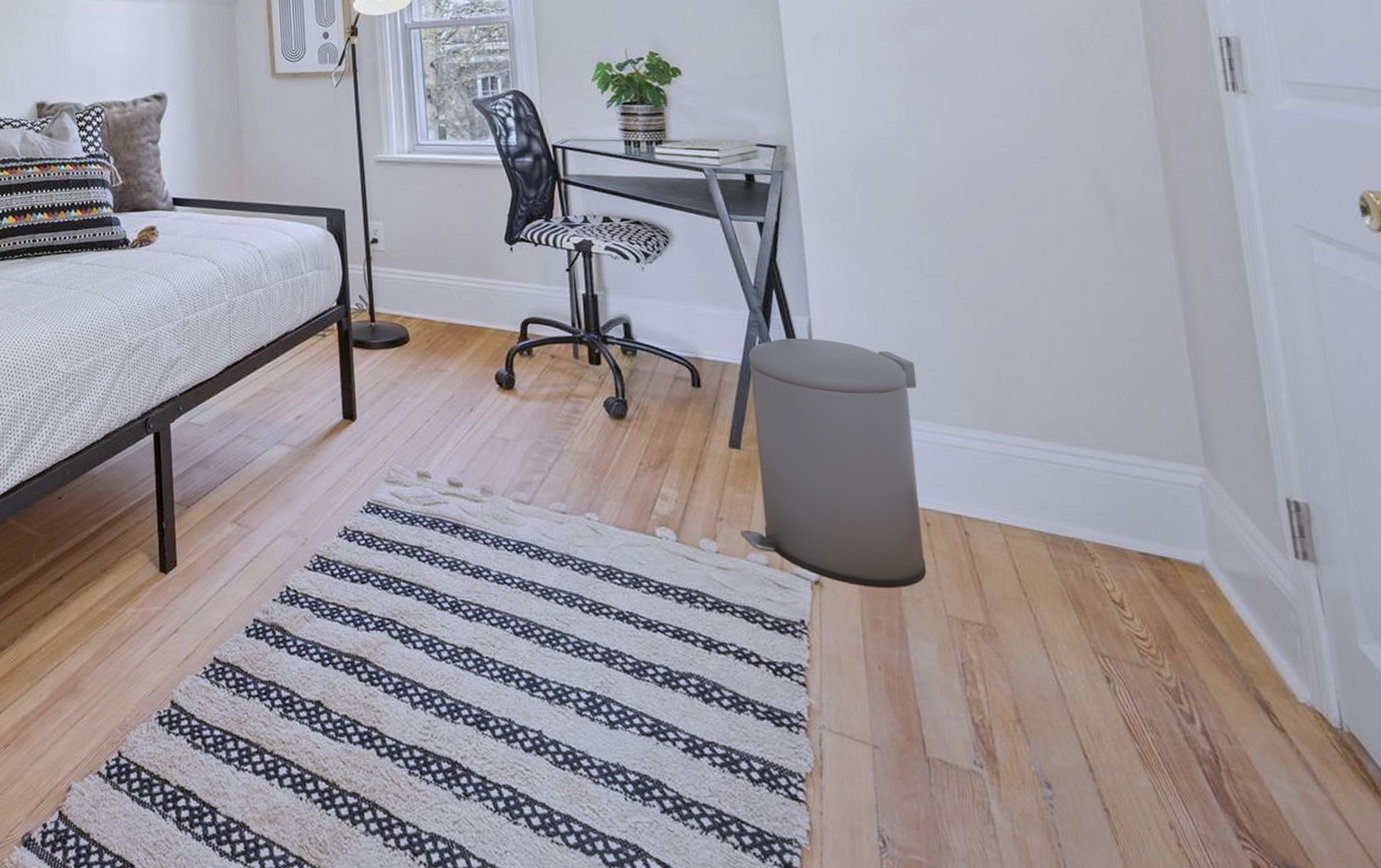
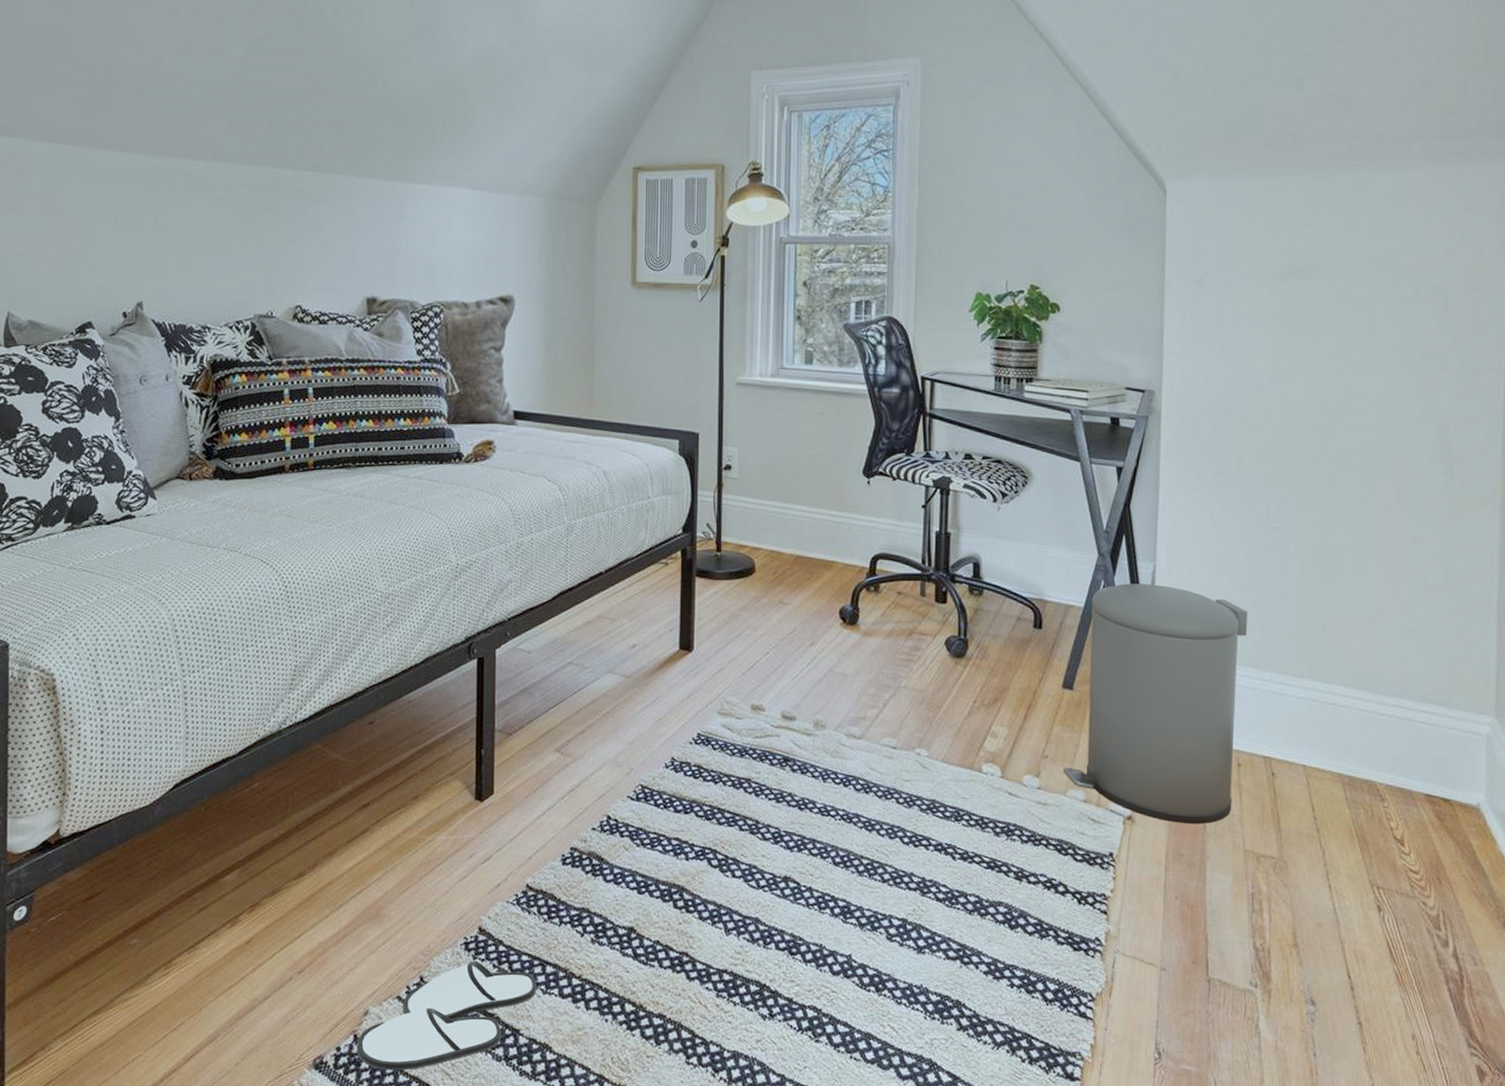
slippers: none [61,735,231,850] -> present [356,961,537,1071]

